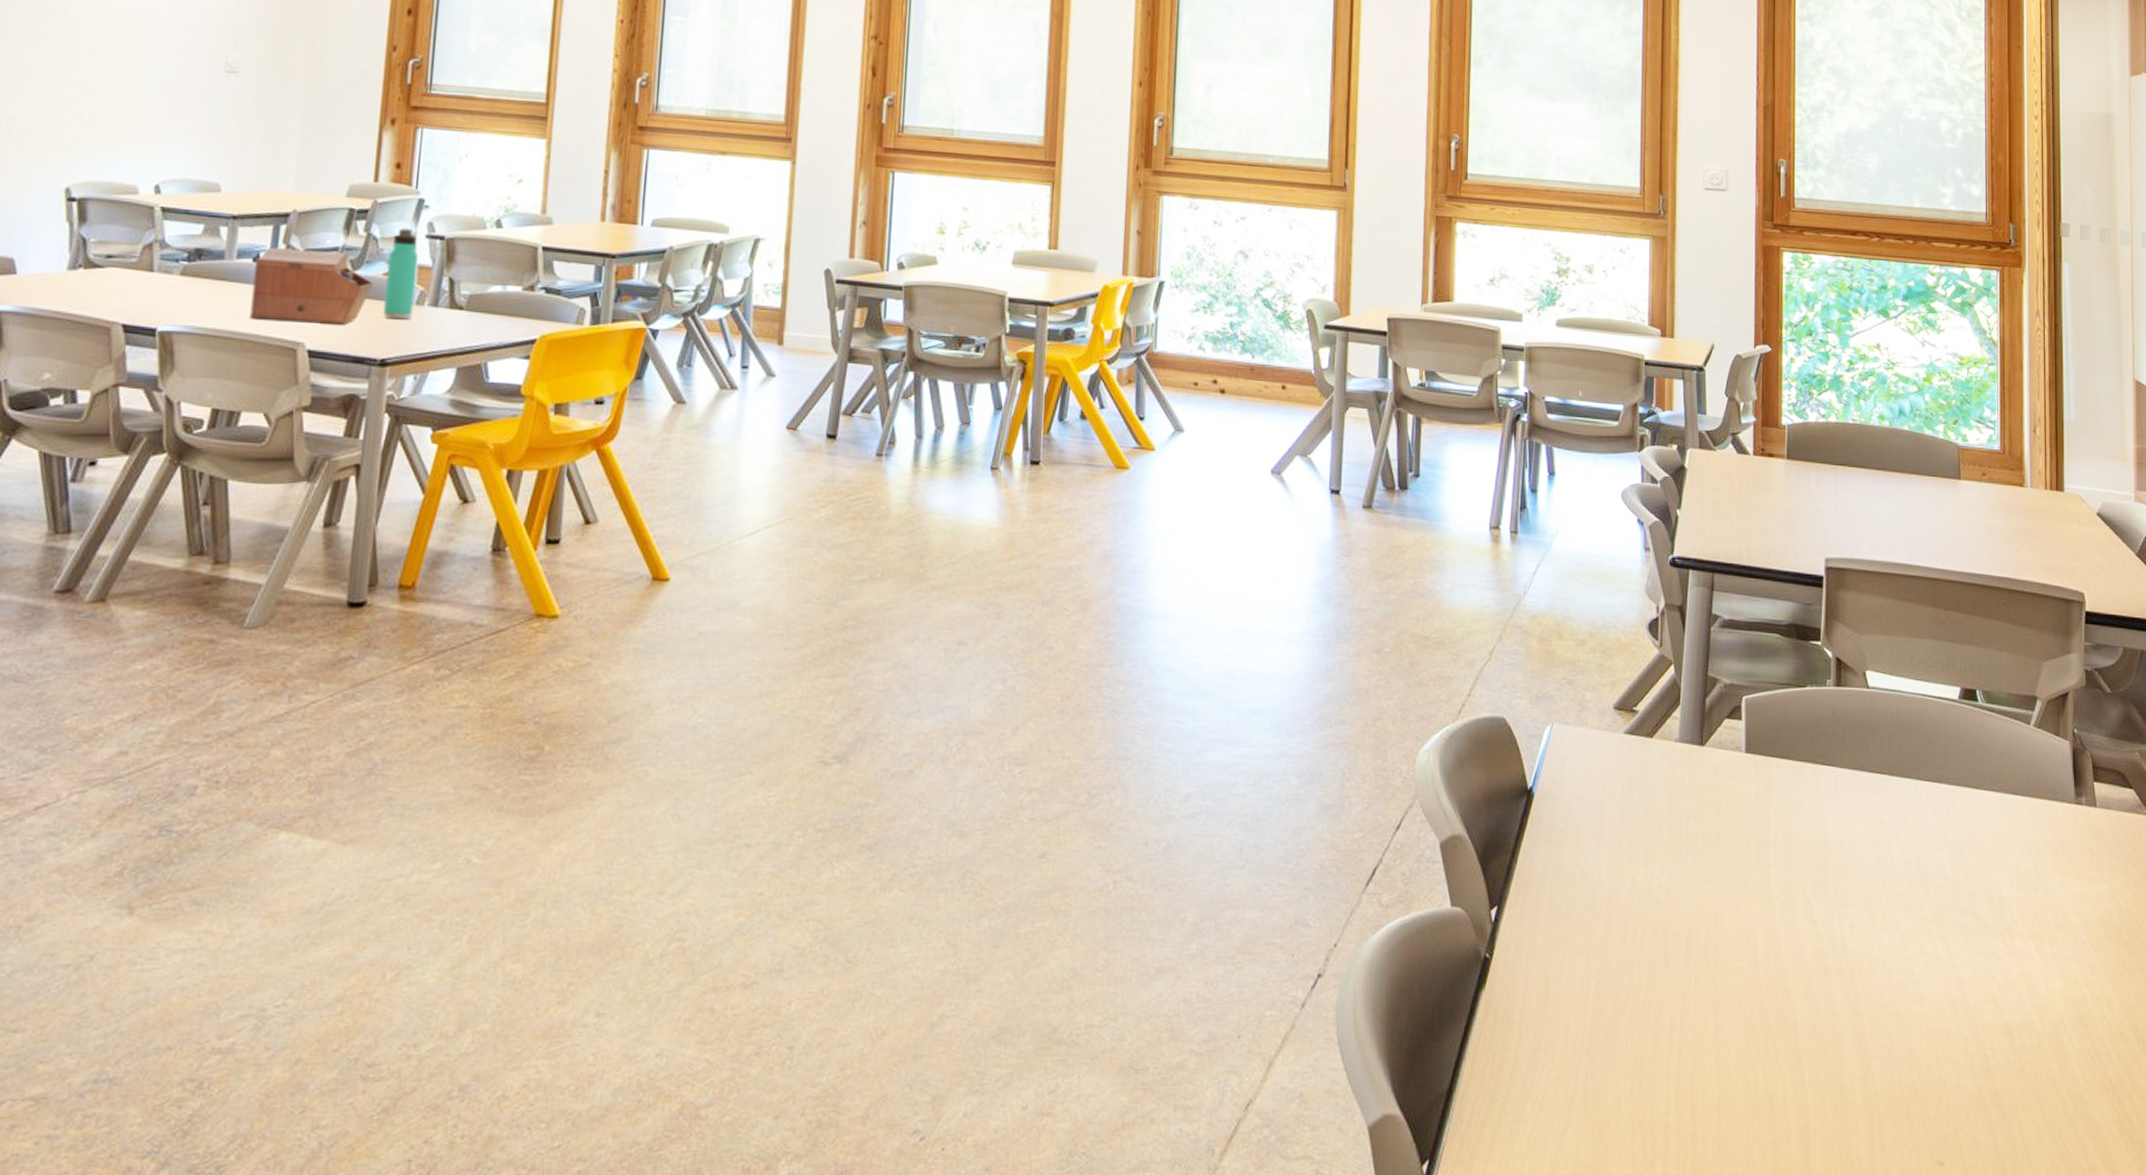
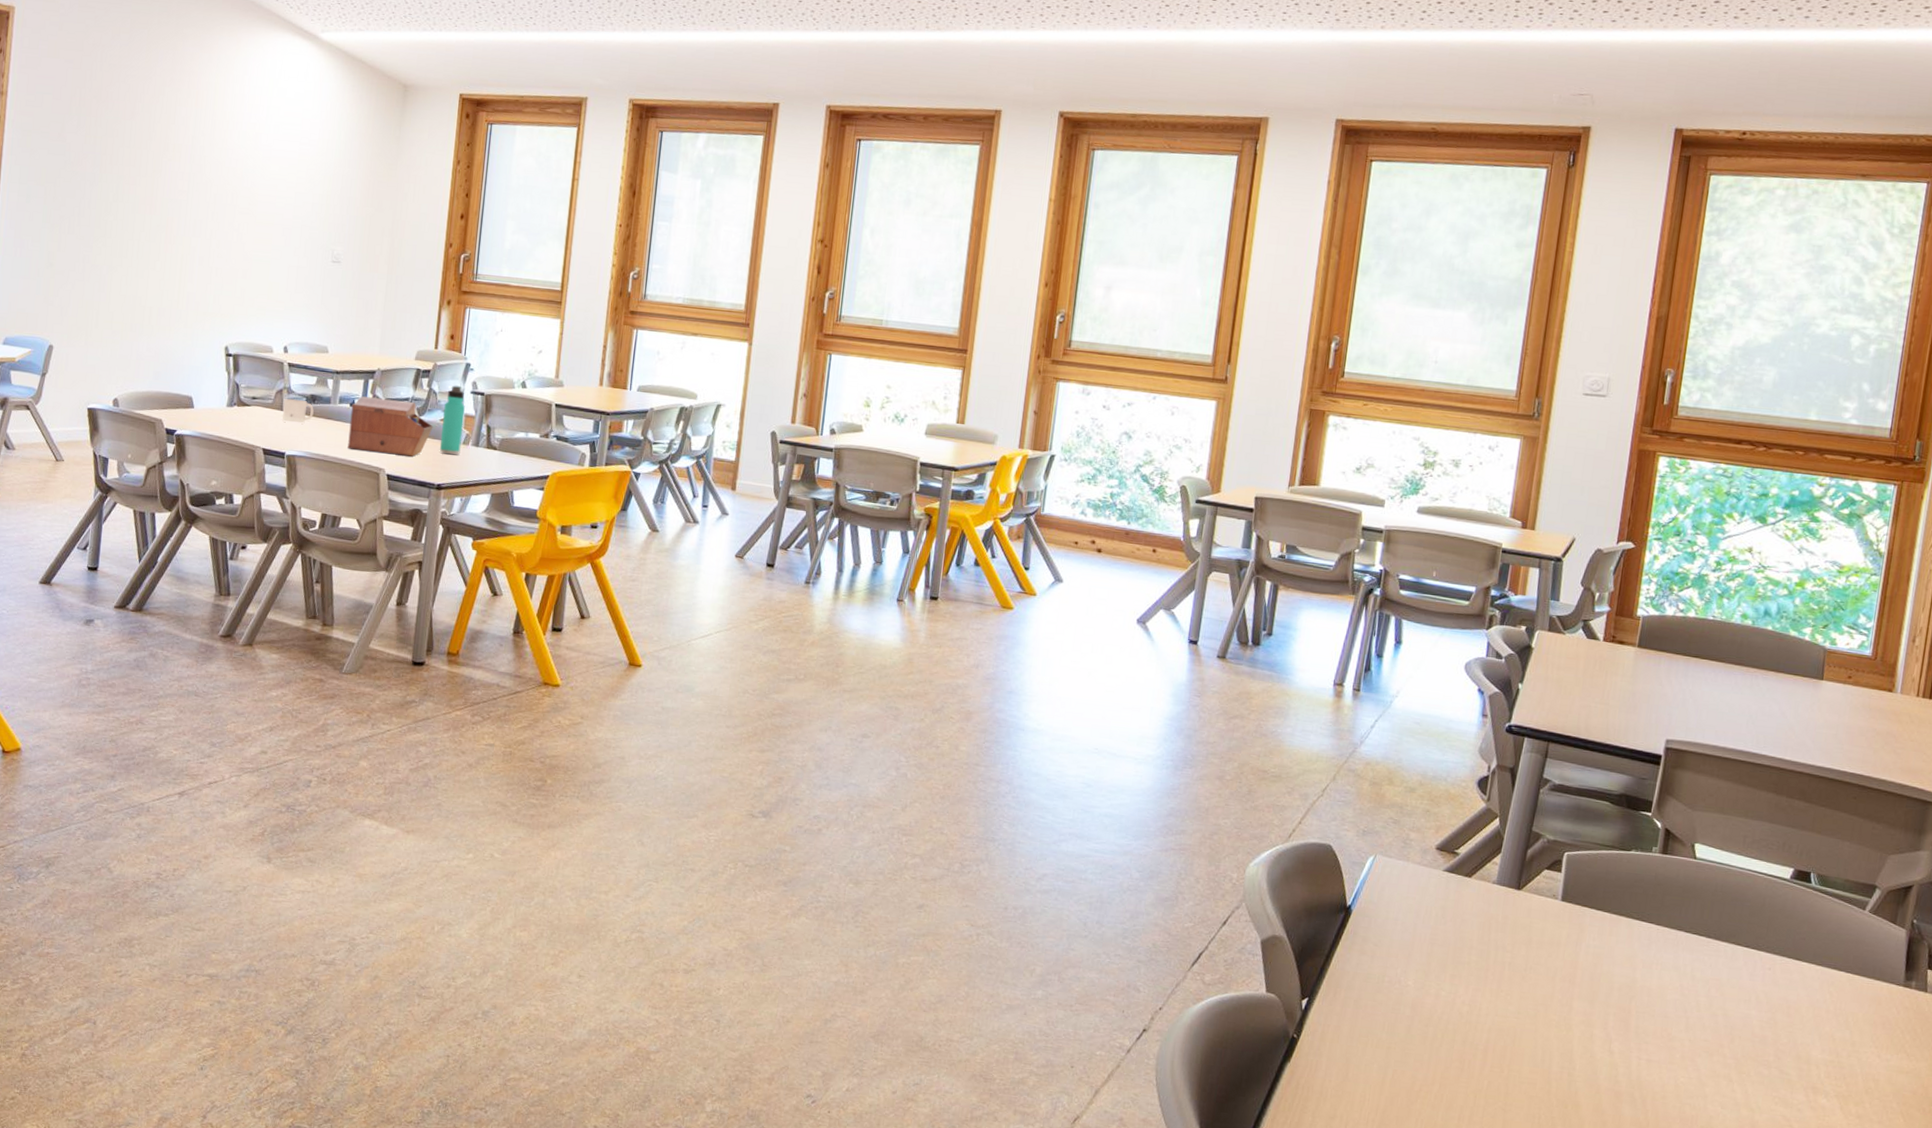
mug: none [152,254,200,289] -> present [282,398,314,425]

